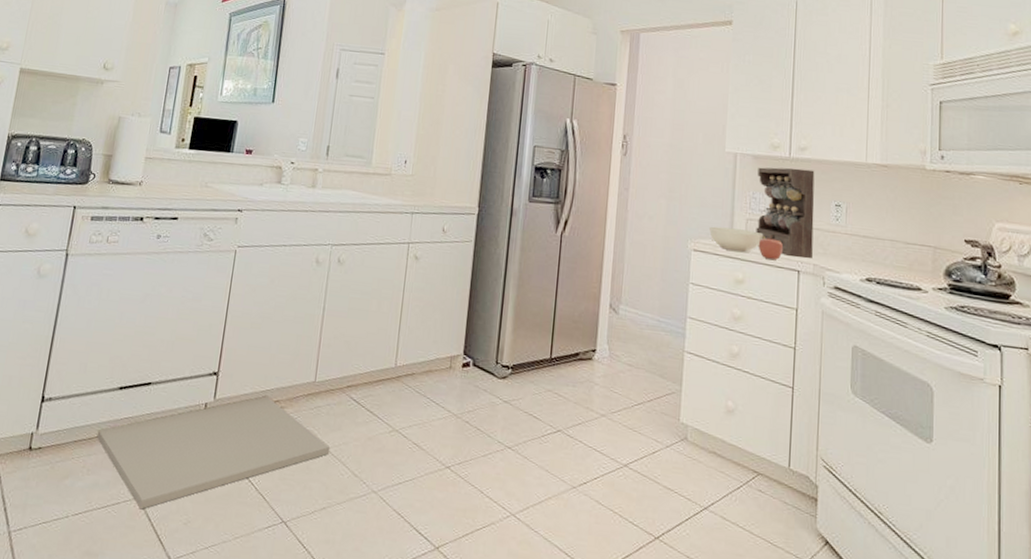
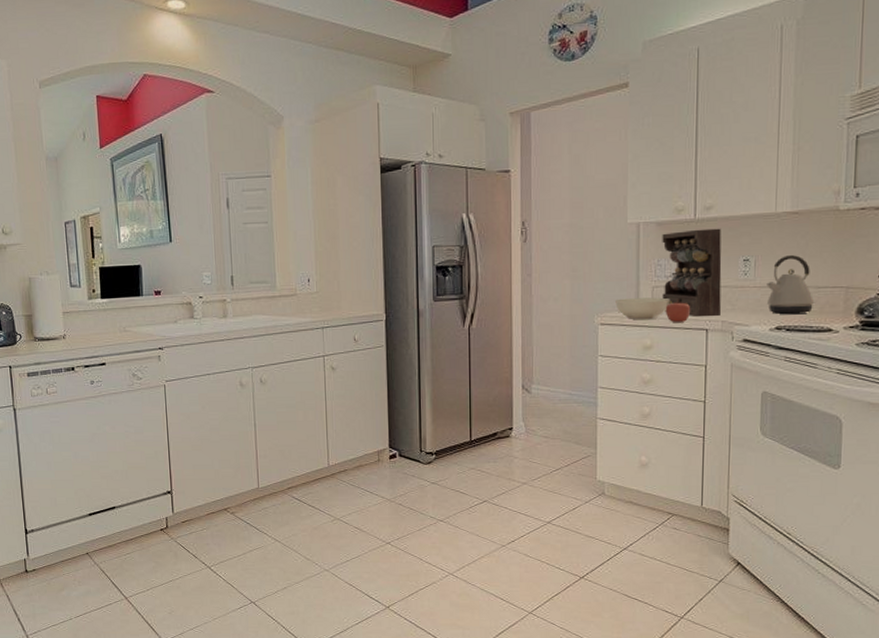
door mat: present [97,396,331,510] -> none [79,505,282,607]
kettle: none [857,206,904,269] -> present [767,255,815,315]

